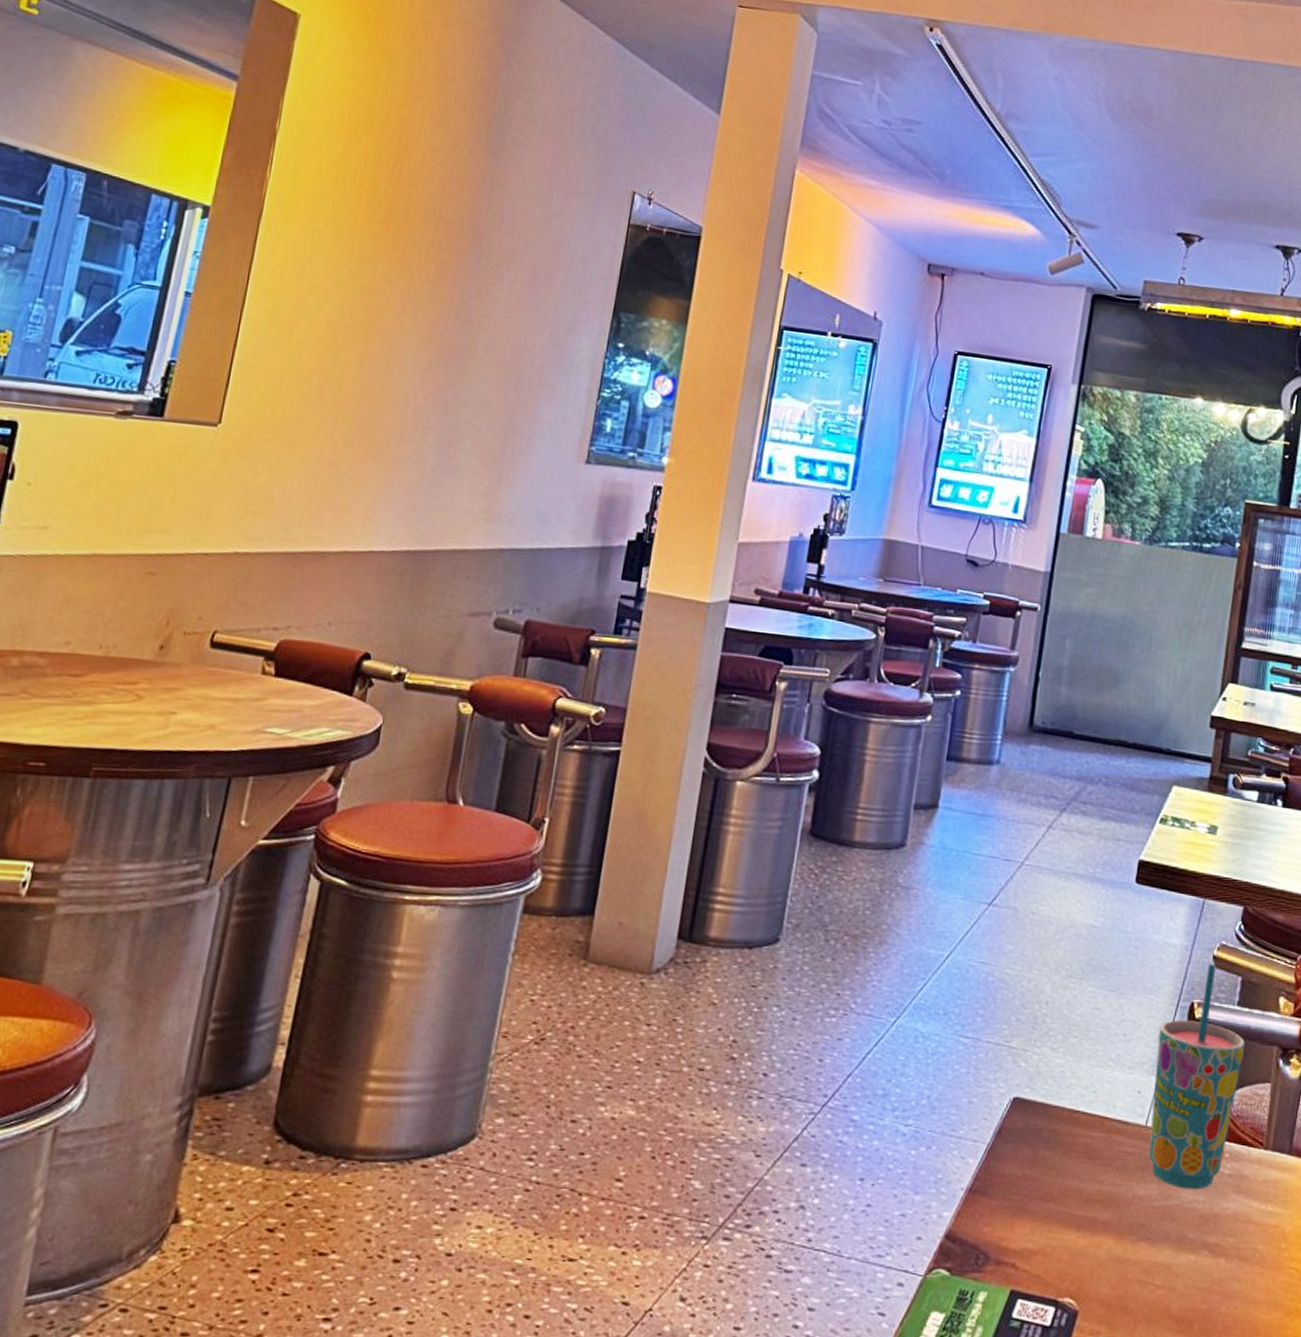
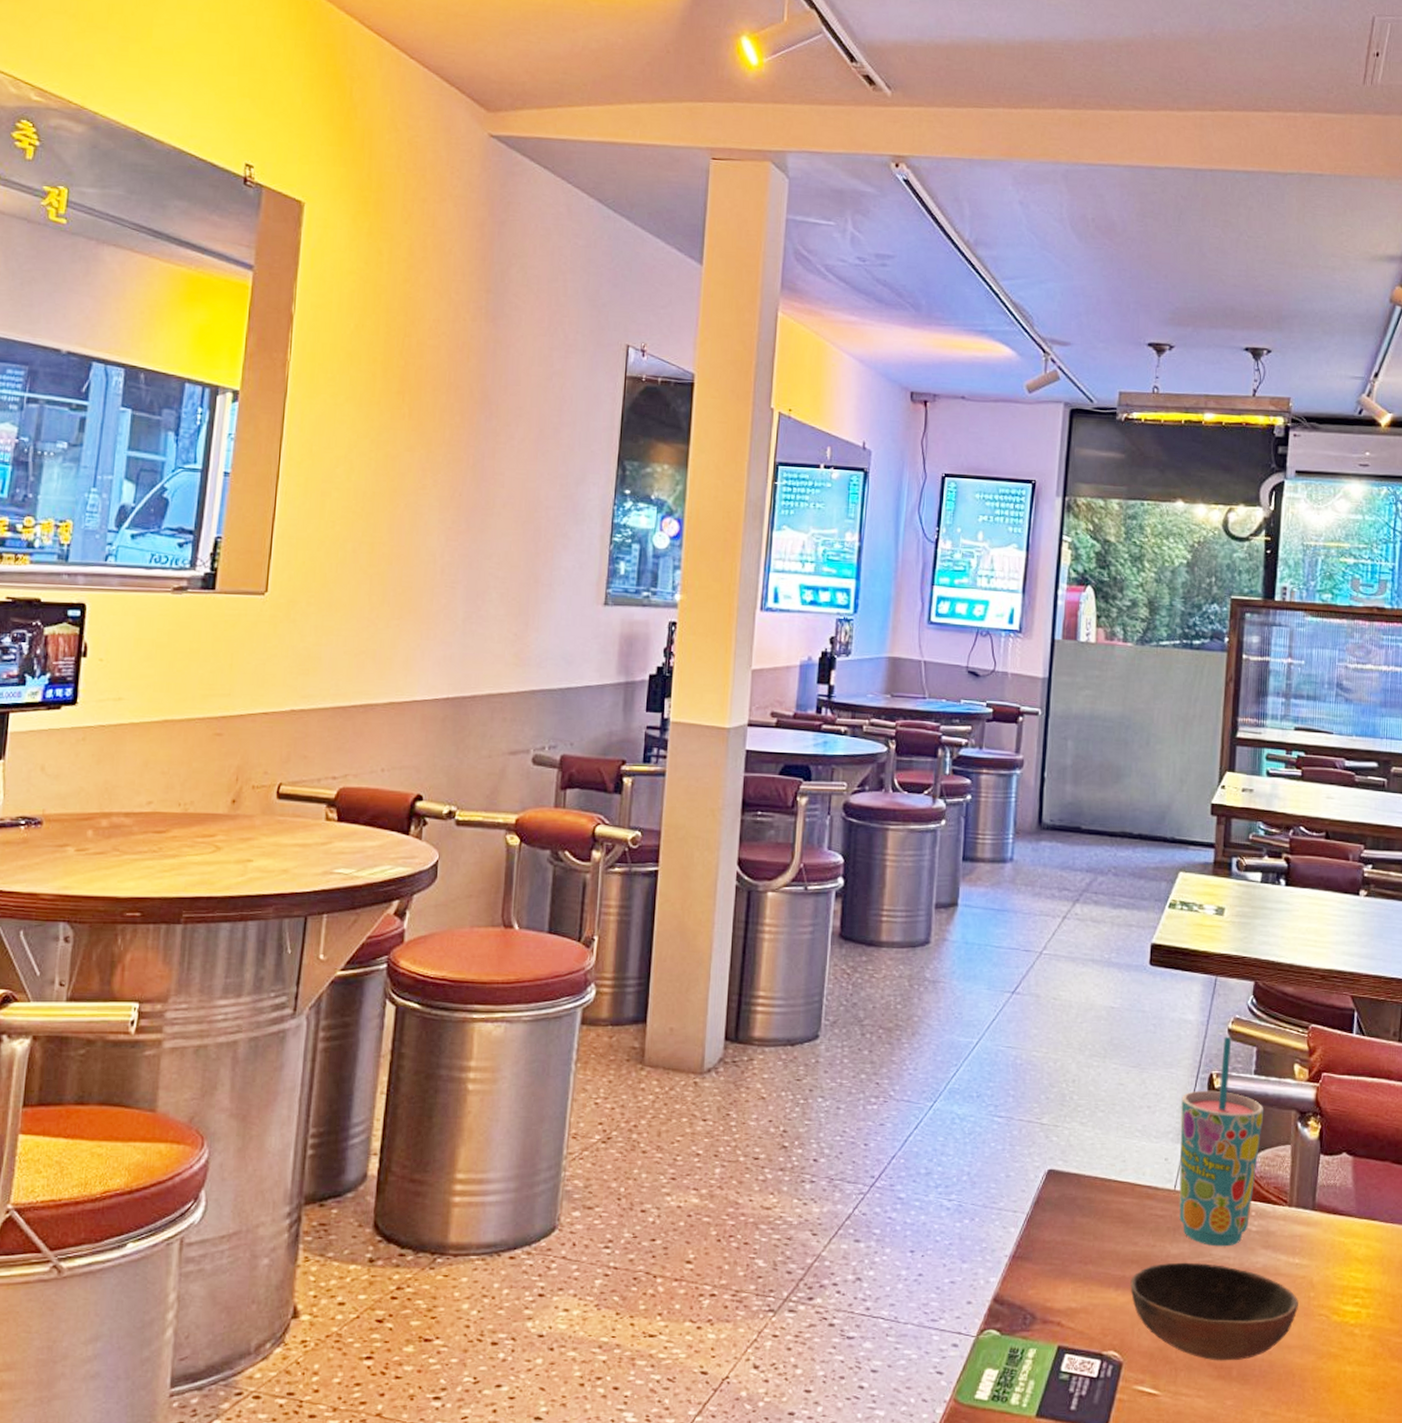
bowl: none [1092,1204,1268,1314] -> present [1130,1262,1298,1361]

